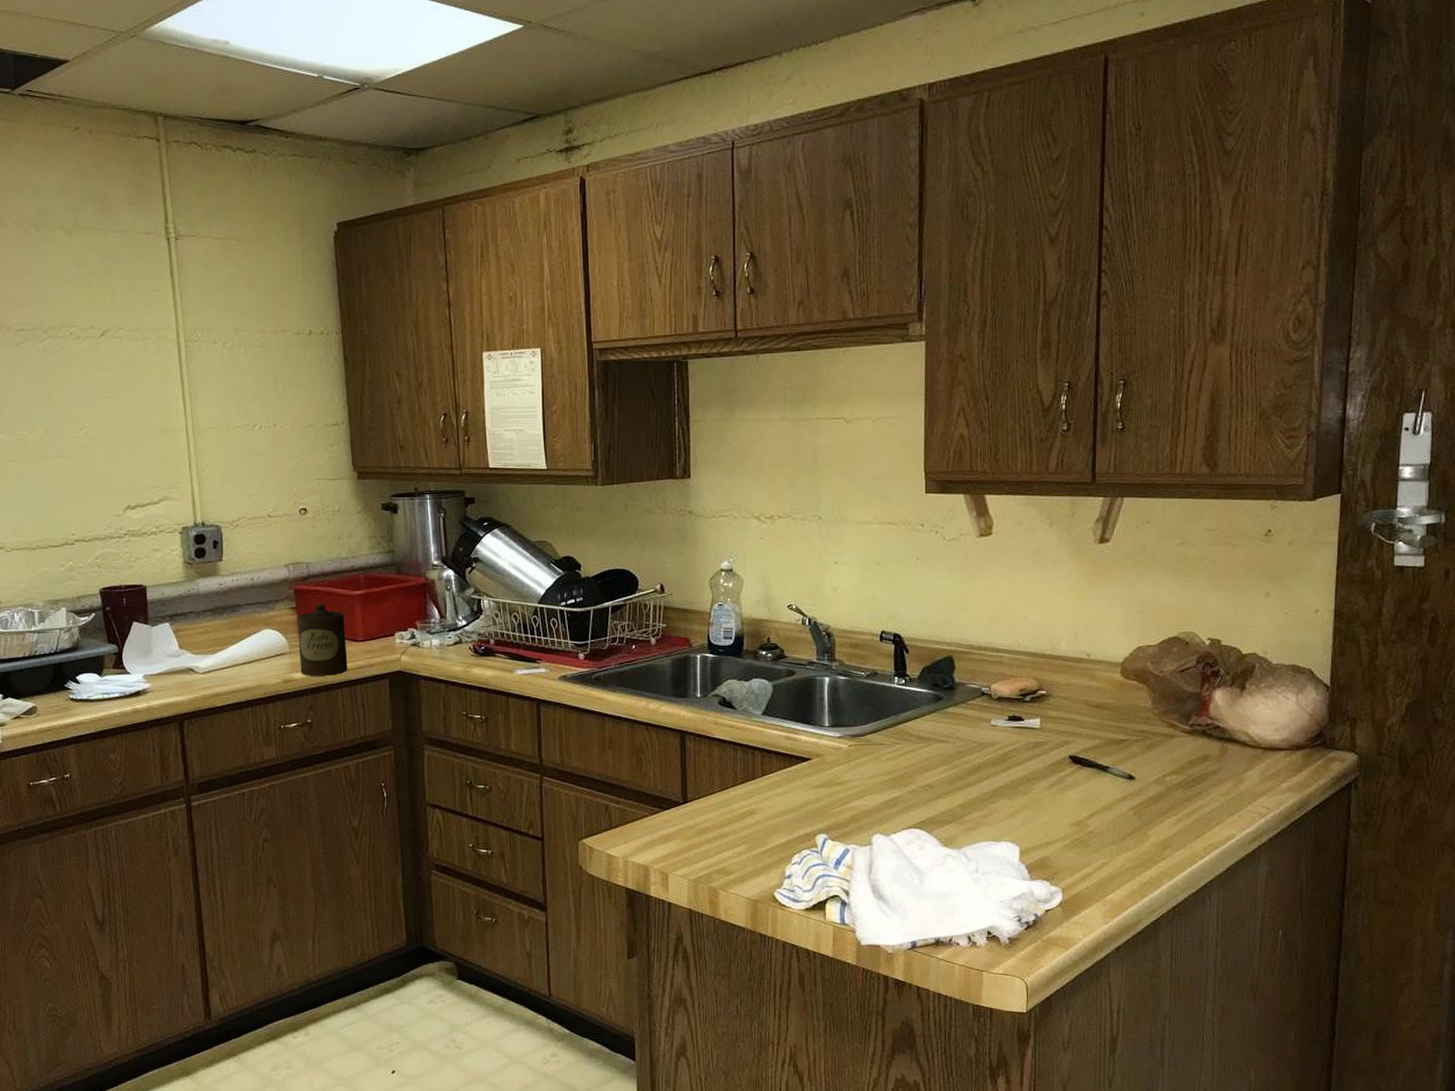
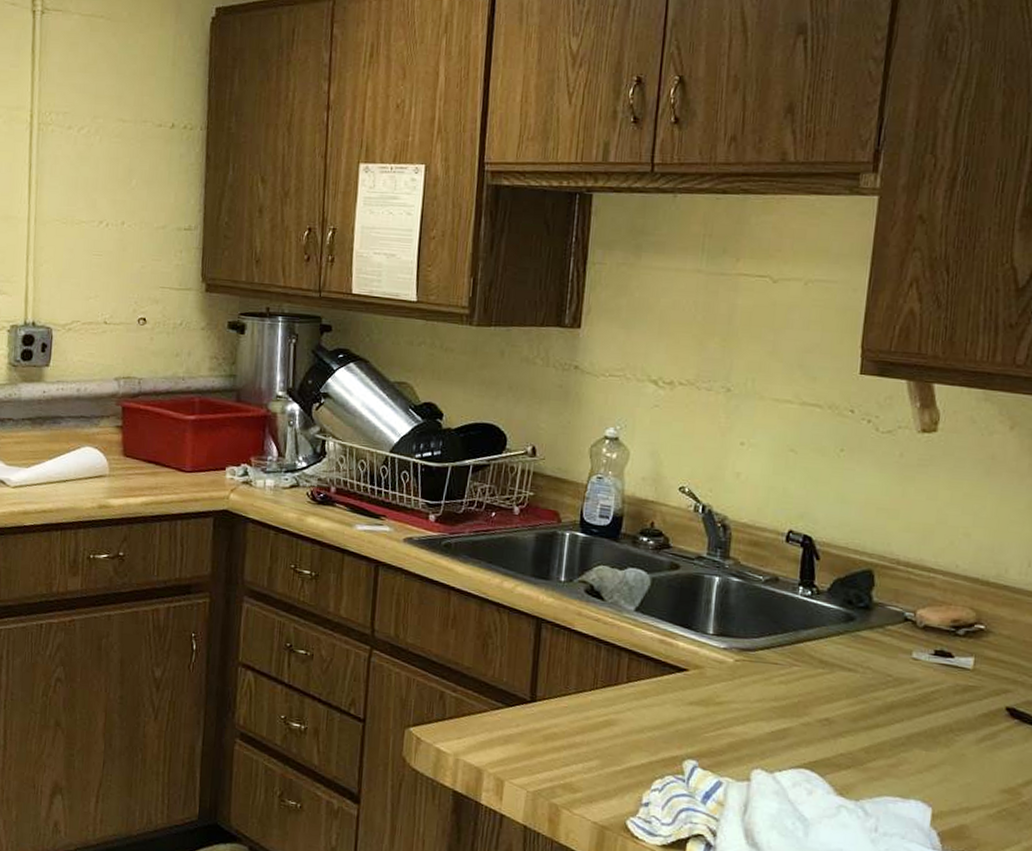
canister: present [296,603,348,676] -> none [118,424,173,507]

